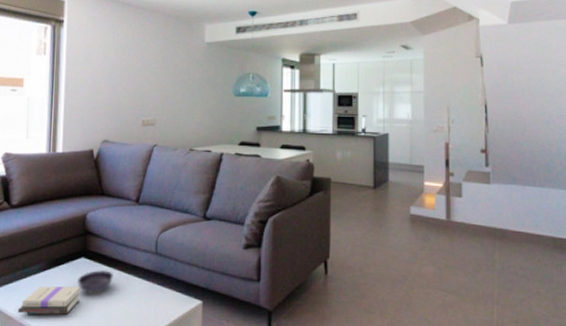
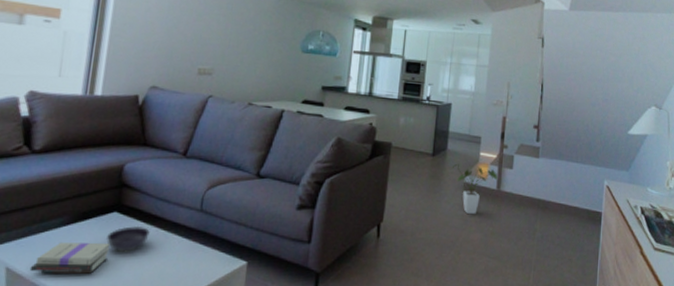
house plant: none [395,195,447,248] -> present [452,163,498,215]

